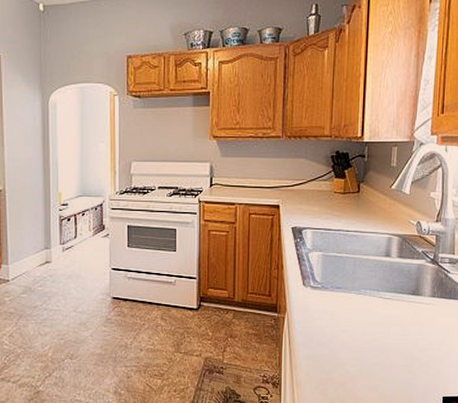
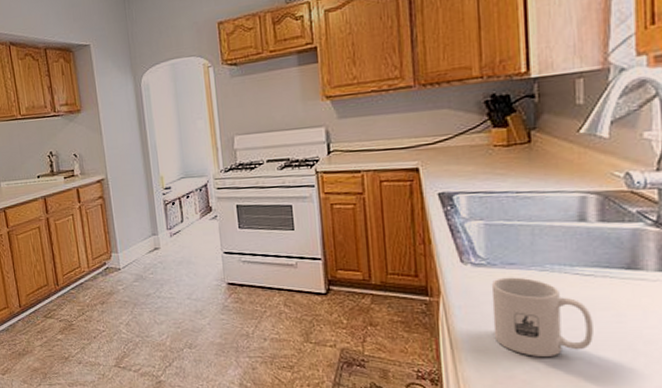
mug: none [321,298,388,362] -> present [491,277,593,356]

